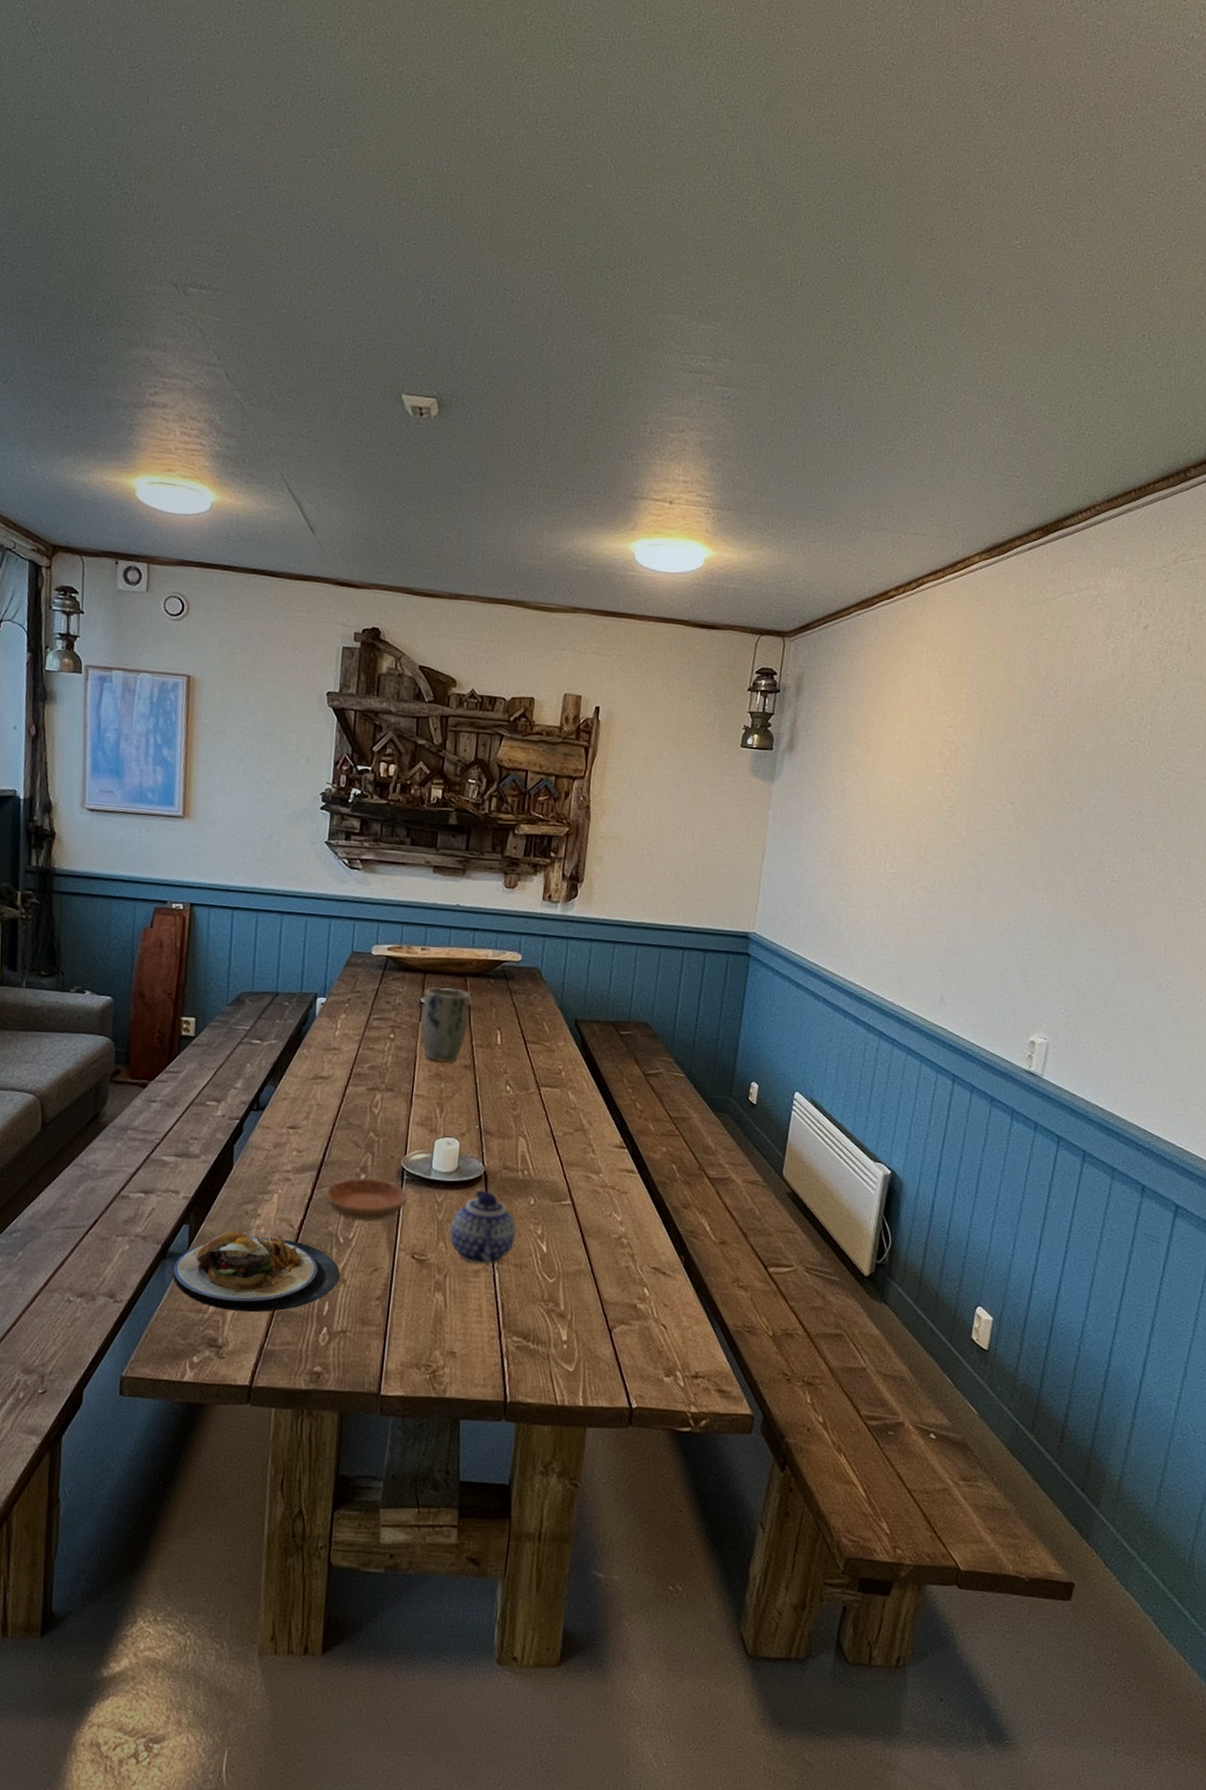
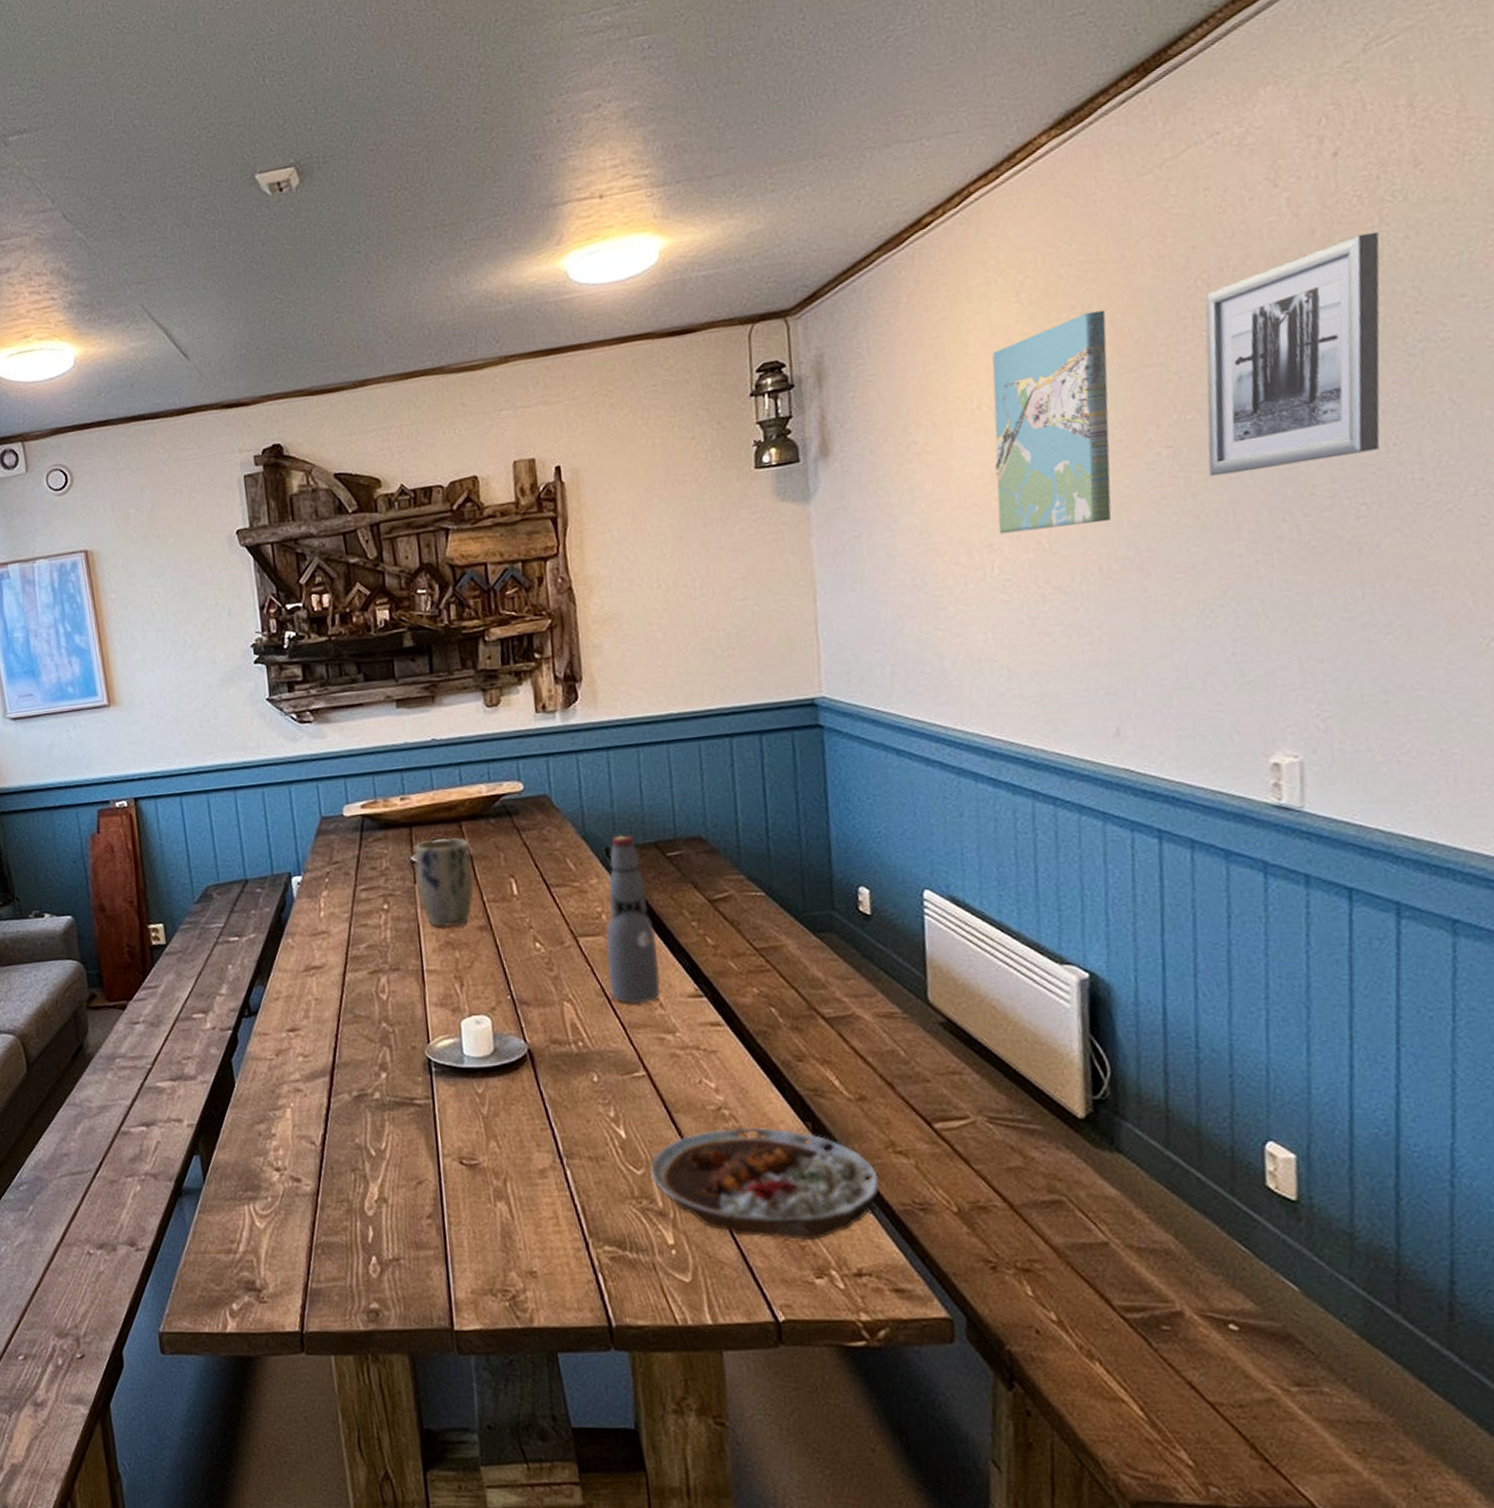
plate: present [173,1230,340,1313] -> none [192,1153,379,1248]
saucer: present [324,1177,408,1221] -> none [343,1075,442,1127]
teapot: present [450,1189,517,1265] -> none [499,1071,584,1163]
bottle: none [557,1011,600,1147] -> present [605,835,661,1004]
plate: none [560,1253,725,1348] -> present [650,1128,880,1241]
map: none [894,692,991,847] -> present [992,309,1112,534]
wall art: none [1031,687,1160,838] -> present [1205,231,1380,477]

